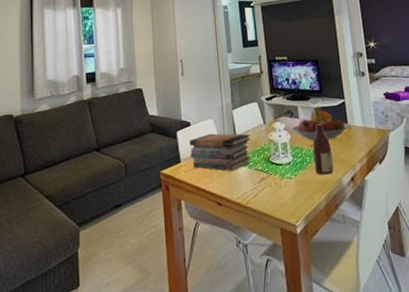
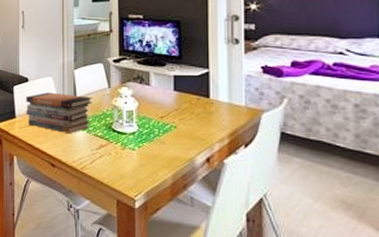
fruit bowl: present [291,110,351,140] -> none [140,79,213,113]
wine bottle: present [313,106,334,175] -> none [164,74,186,152]

